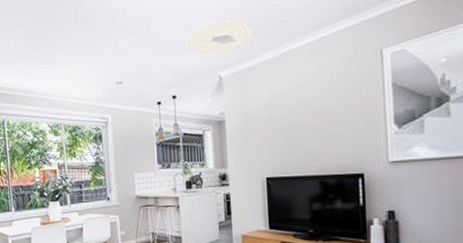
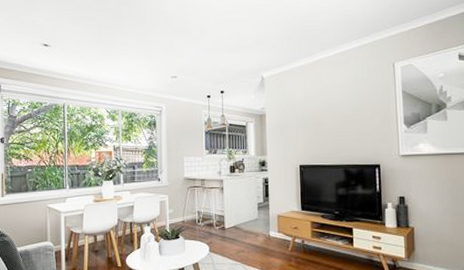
ceiling light: present [186,20,253,54] -> none [234,30,291,57]

